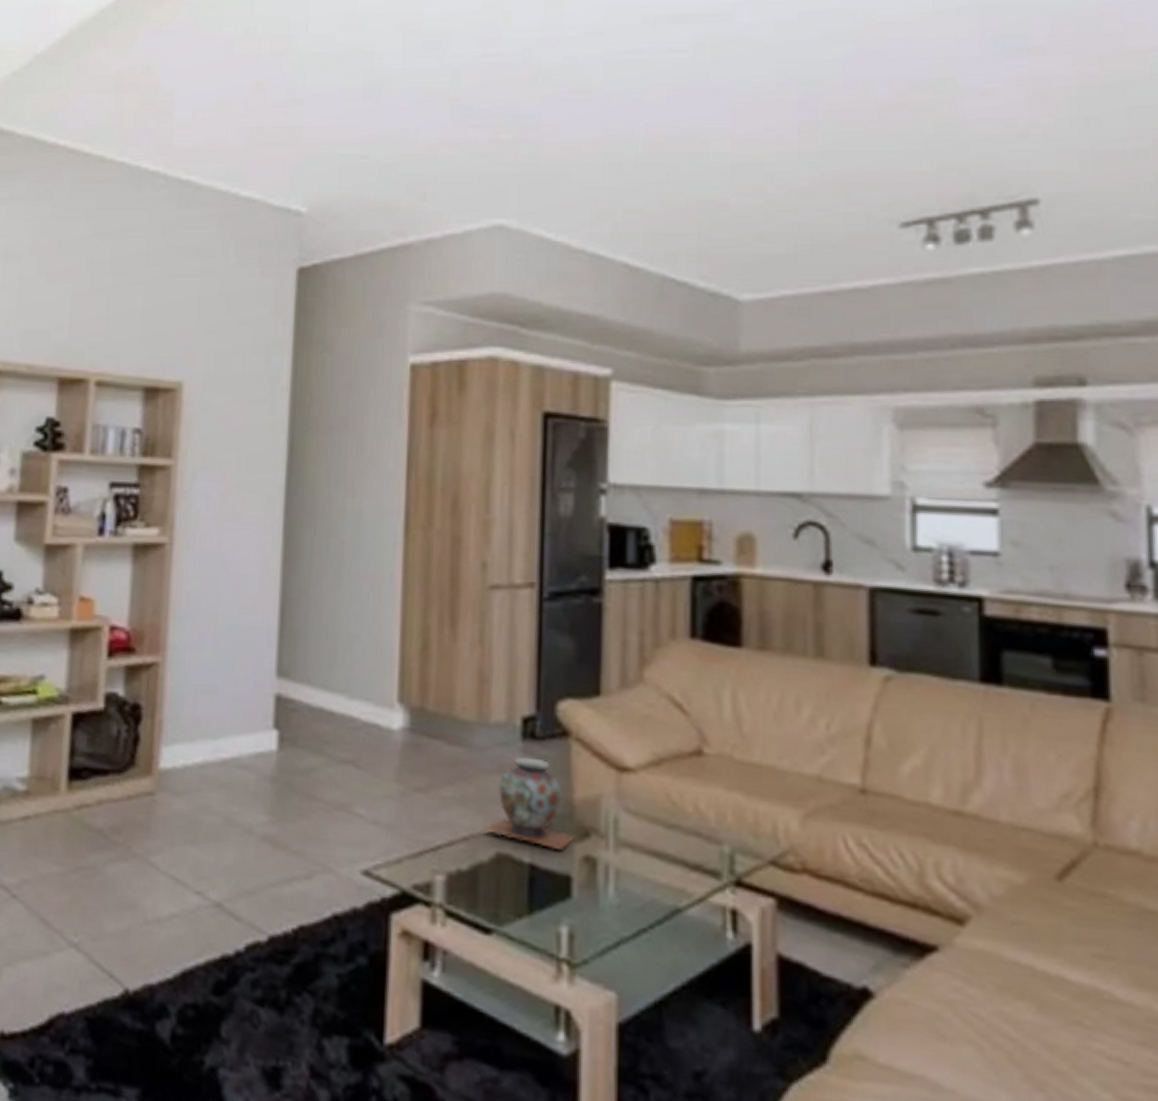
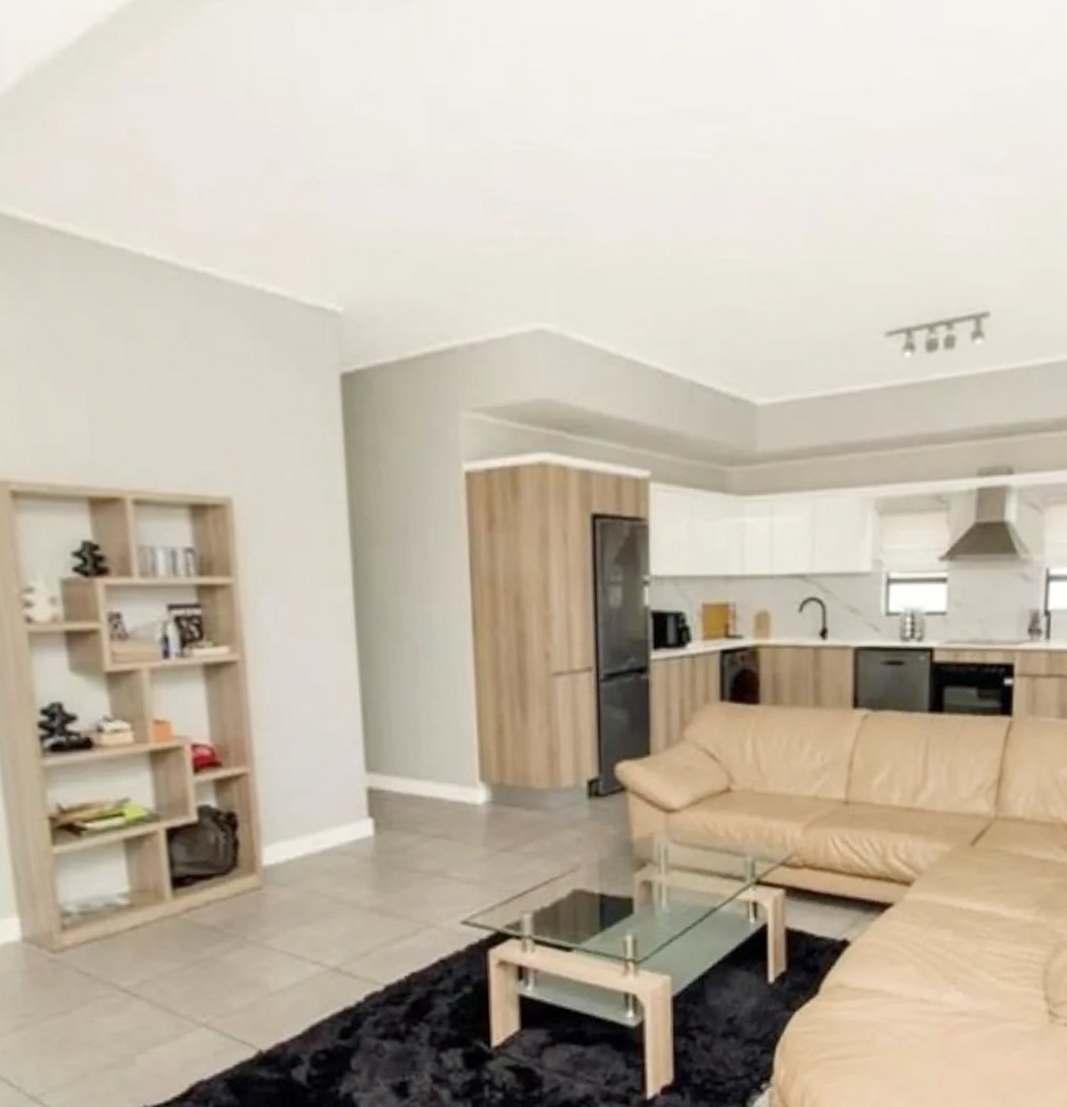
decorative vase: present [483,756,576,850] -> none [560,811,635,880]

